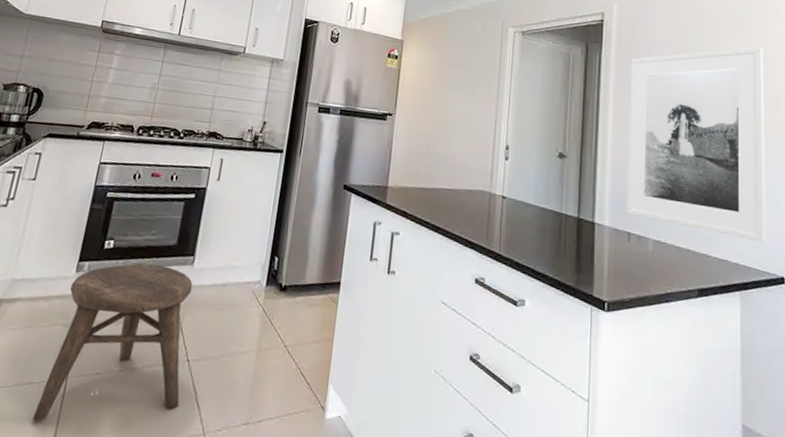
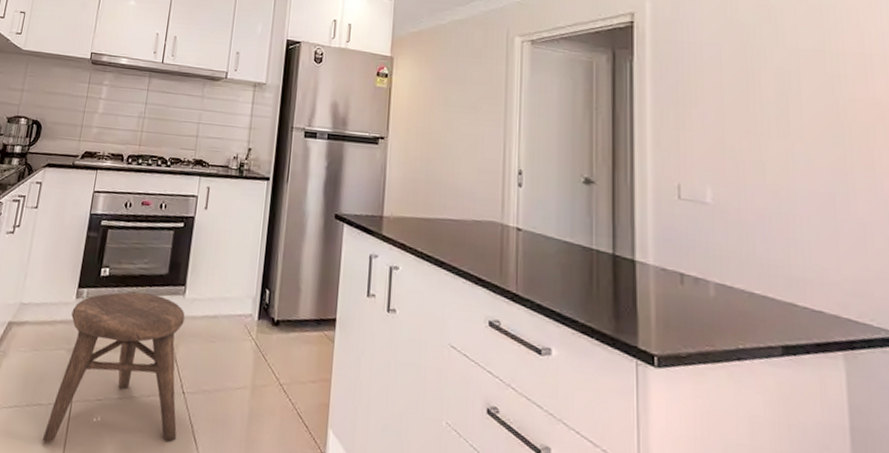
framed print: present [626,46,766,242] -> none [673,42,880,290]

